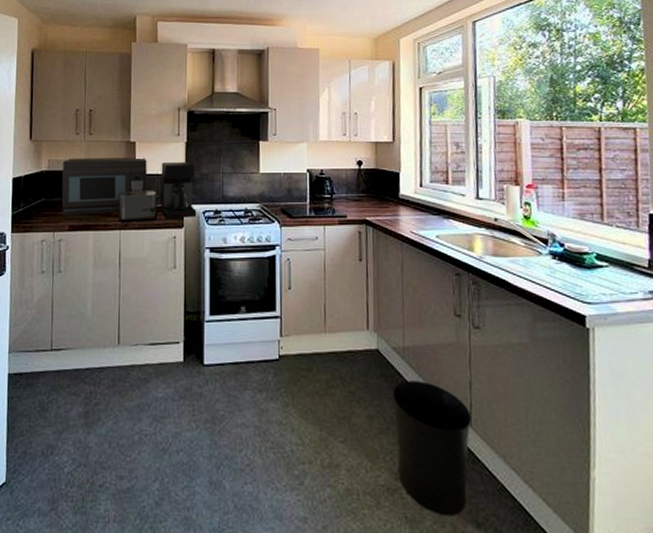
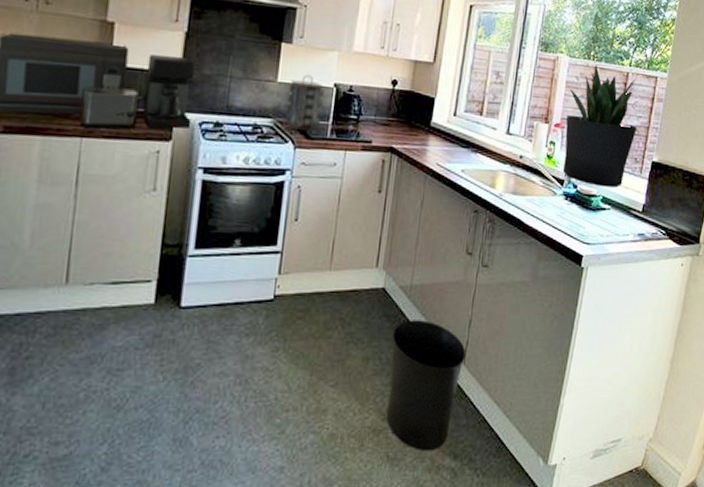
spice rack: none [268,165,300,212] -> present [284,75,325,132]
planter: none [537,123,623,244] -> present [562,64,637,188]

